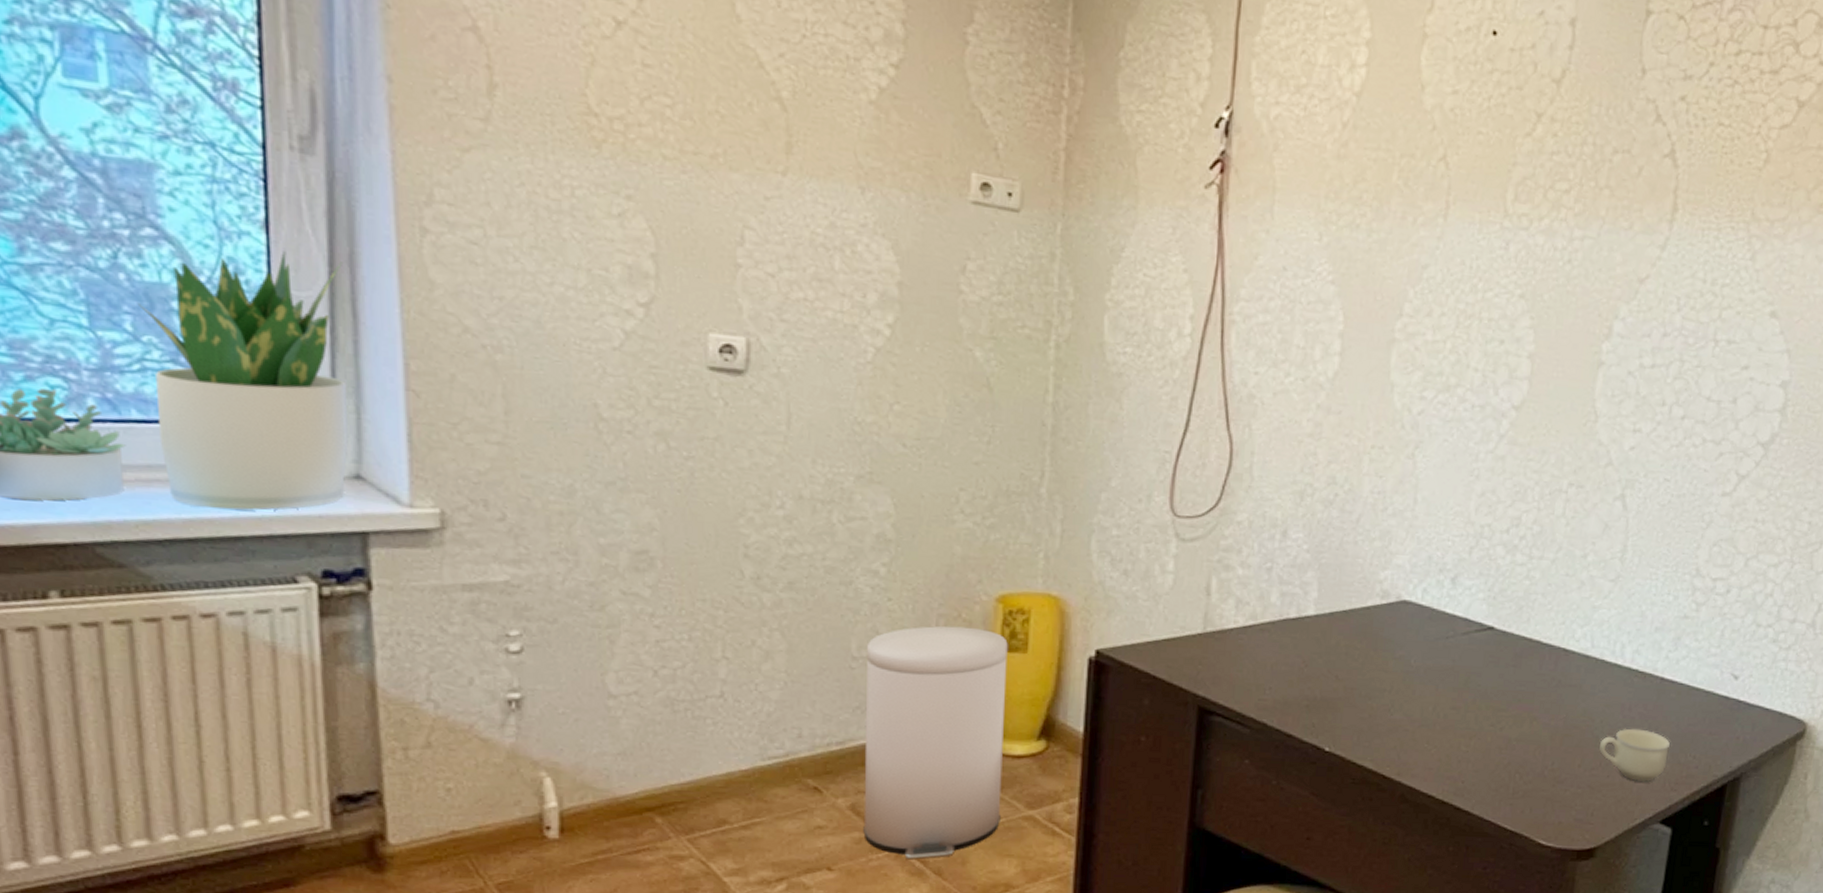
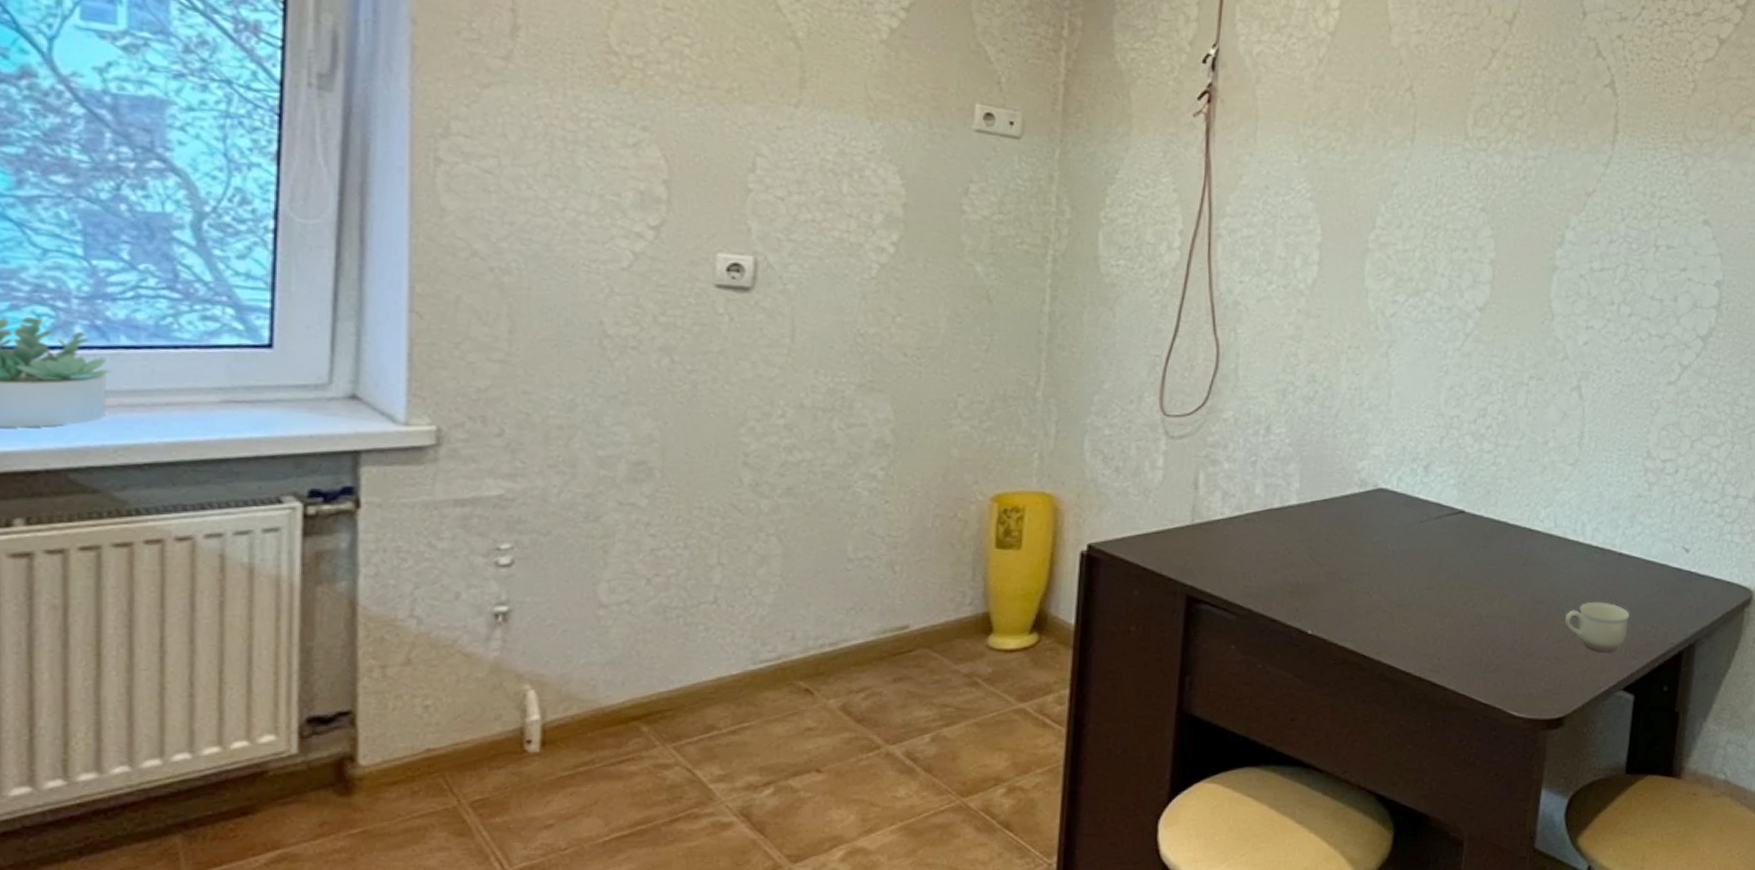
planter: present [139,251,349,511] -> none [138,181,353,433]
pedal bin: present [863,625,1008,860] -> none [854,525,1002,758]

